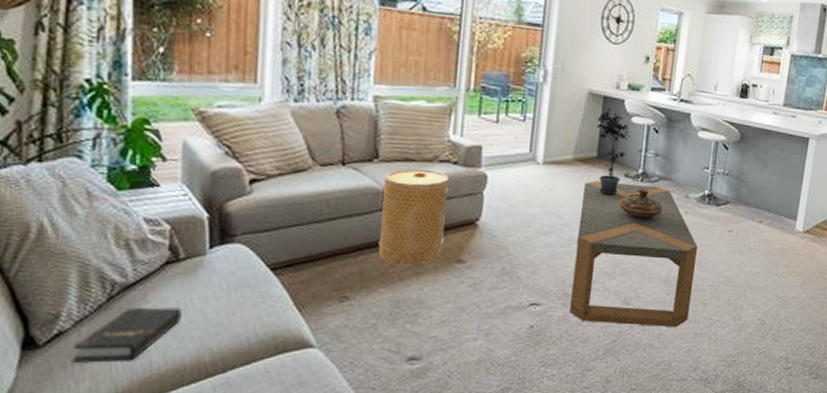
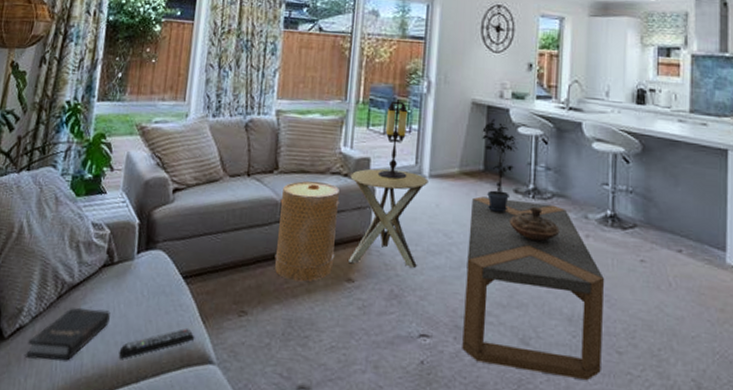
remote control: none [198,318,290,352] -> present [119,328,195,359]
side table: none [459,156,542,247] -> present [349,168,429,268]
table lamp: none [490,88,523,167] -> present [377,99,408,180]

